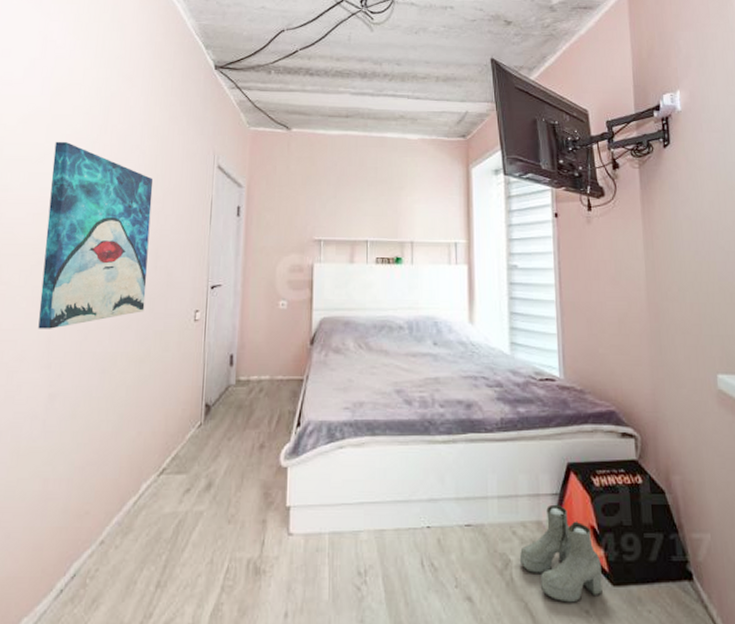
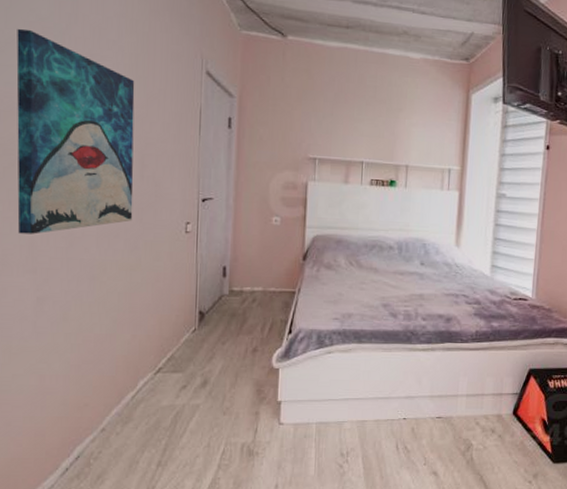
boots: present [520,504,602,603] -> none [480,401,546,476]

